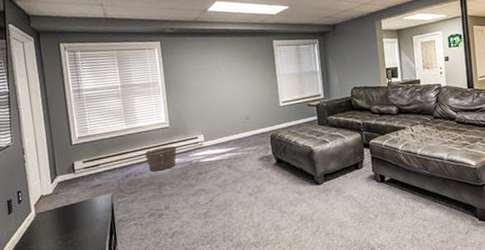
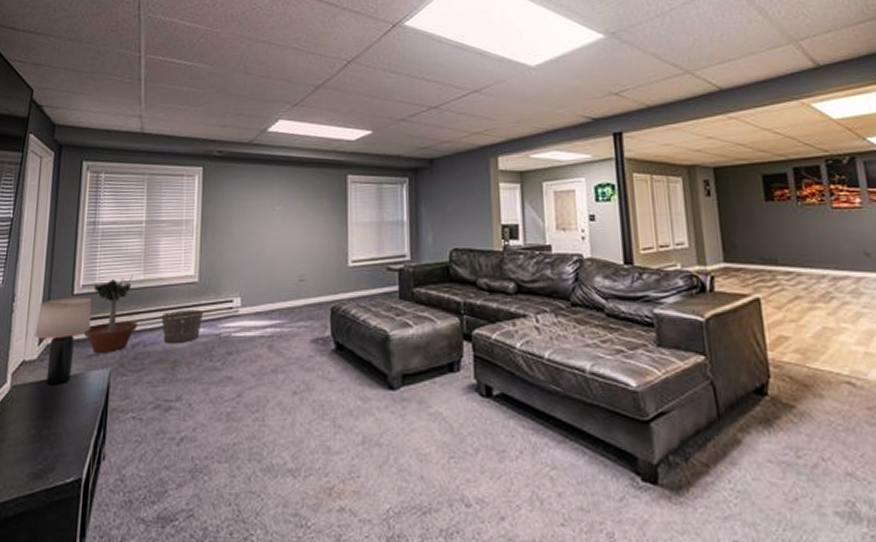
table lamp: none [46,145,91,210] -> present [34,297,92,385]
potted tree: none [85,126,128,184] -> present [83,274,139,353]

